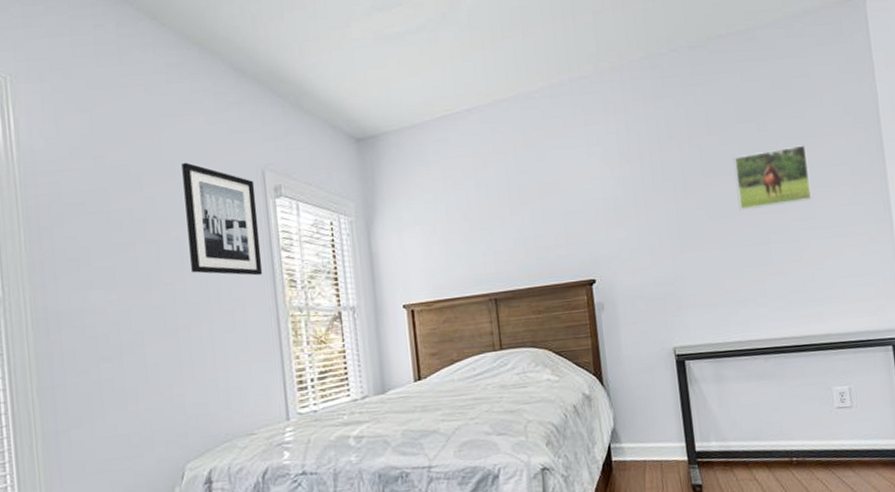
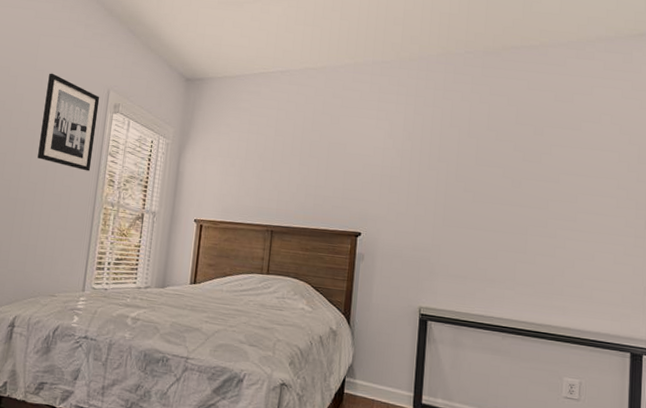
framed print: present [733,145,812,210] -> none [504,153,578,204]

